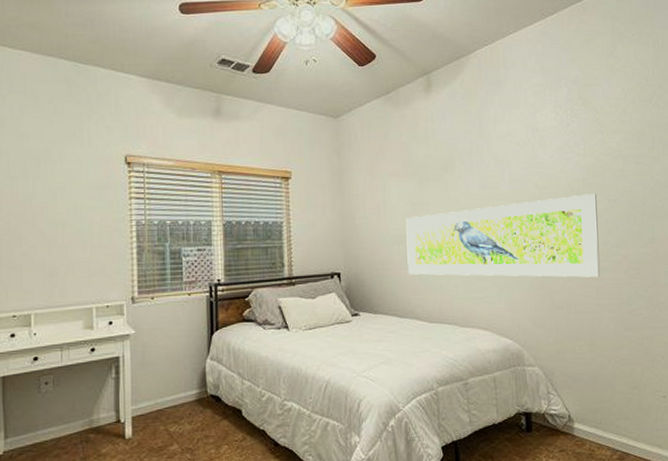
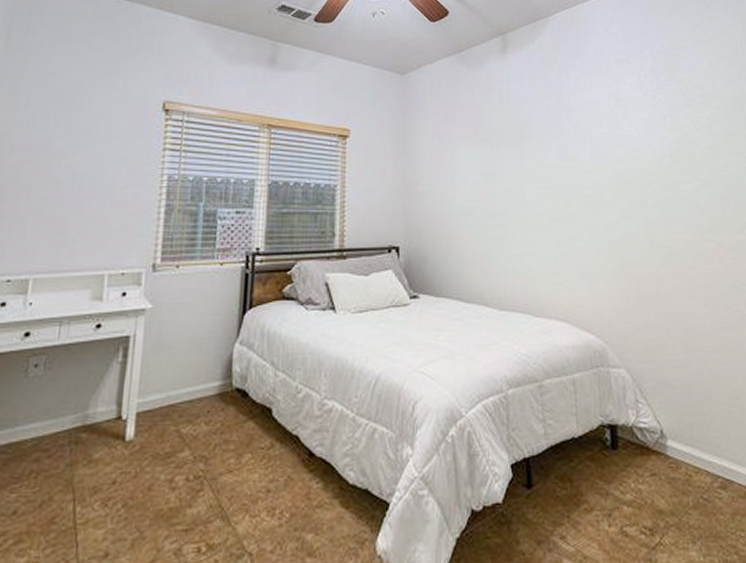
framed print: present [406,194,600,278] -> none [476,171,693,265]

